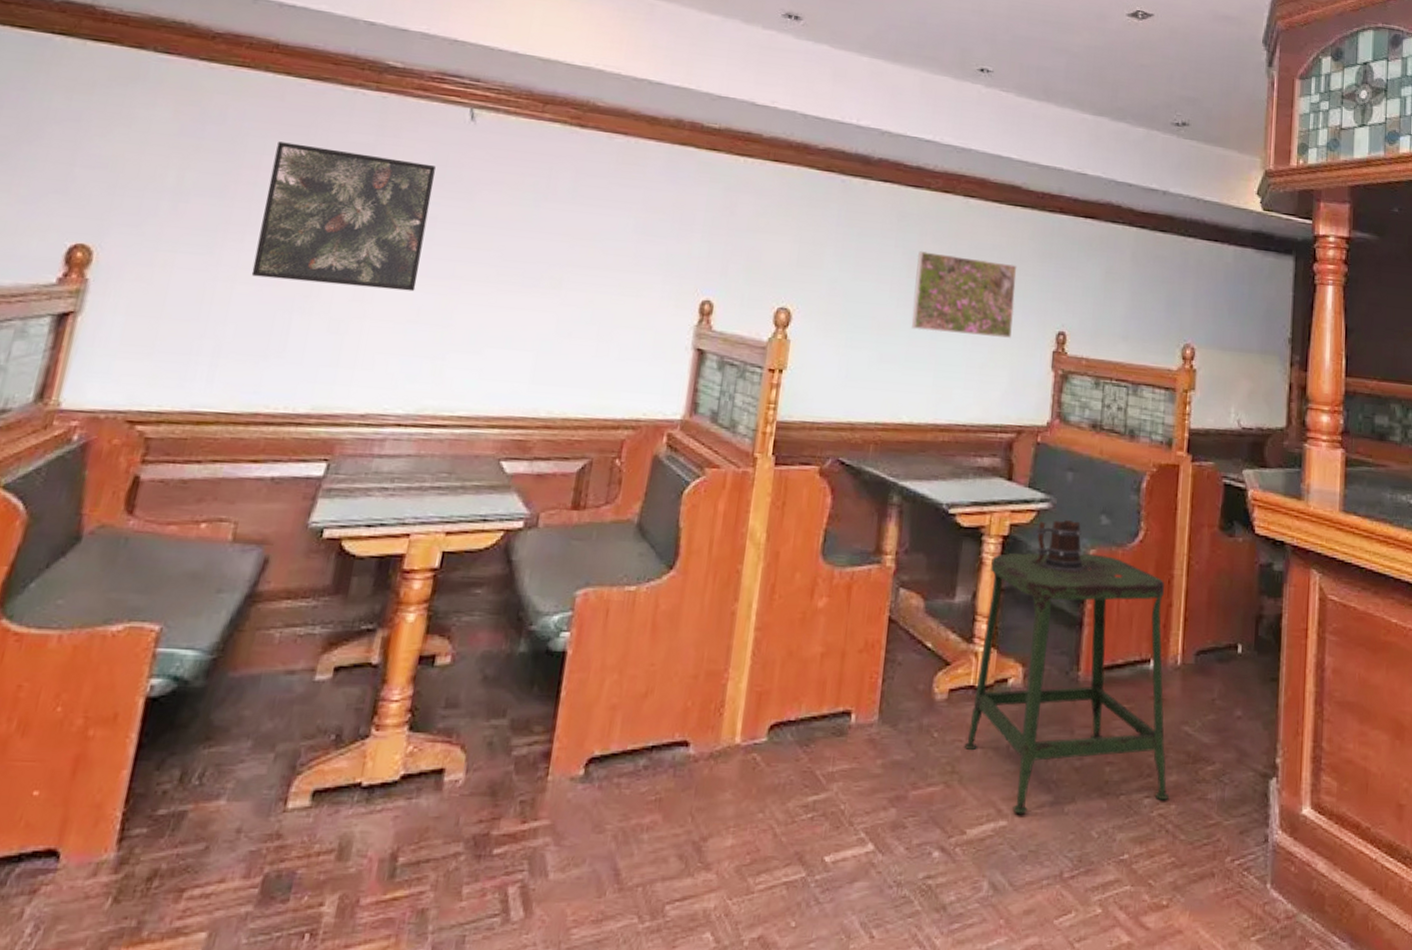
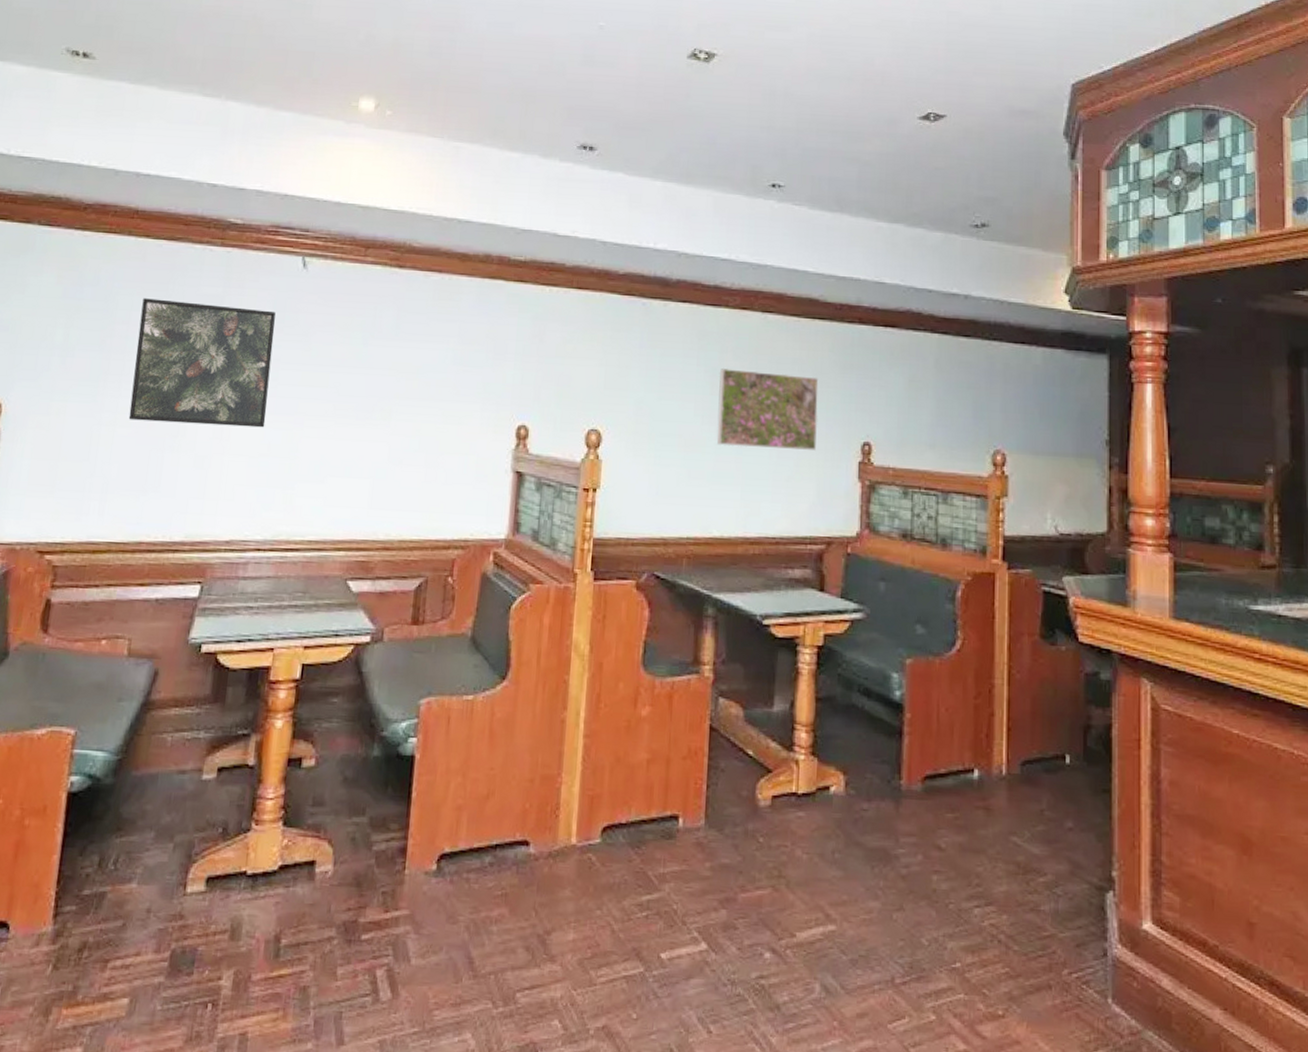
stool: present [964,552,1169,815] -> none [789,662,999,920]
beer mug: present [1035,520,1084,571] -> none [851,630,901,681]

